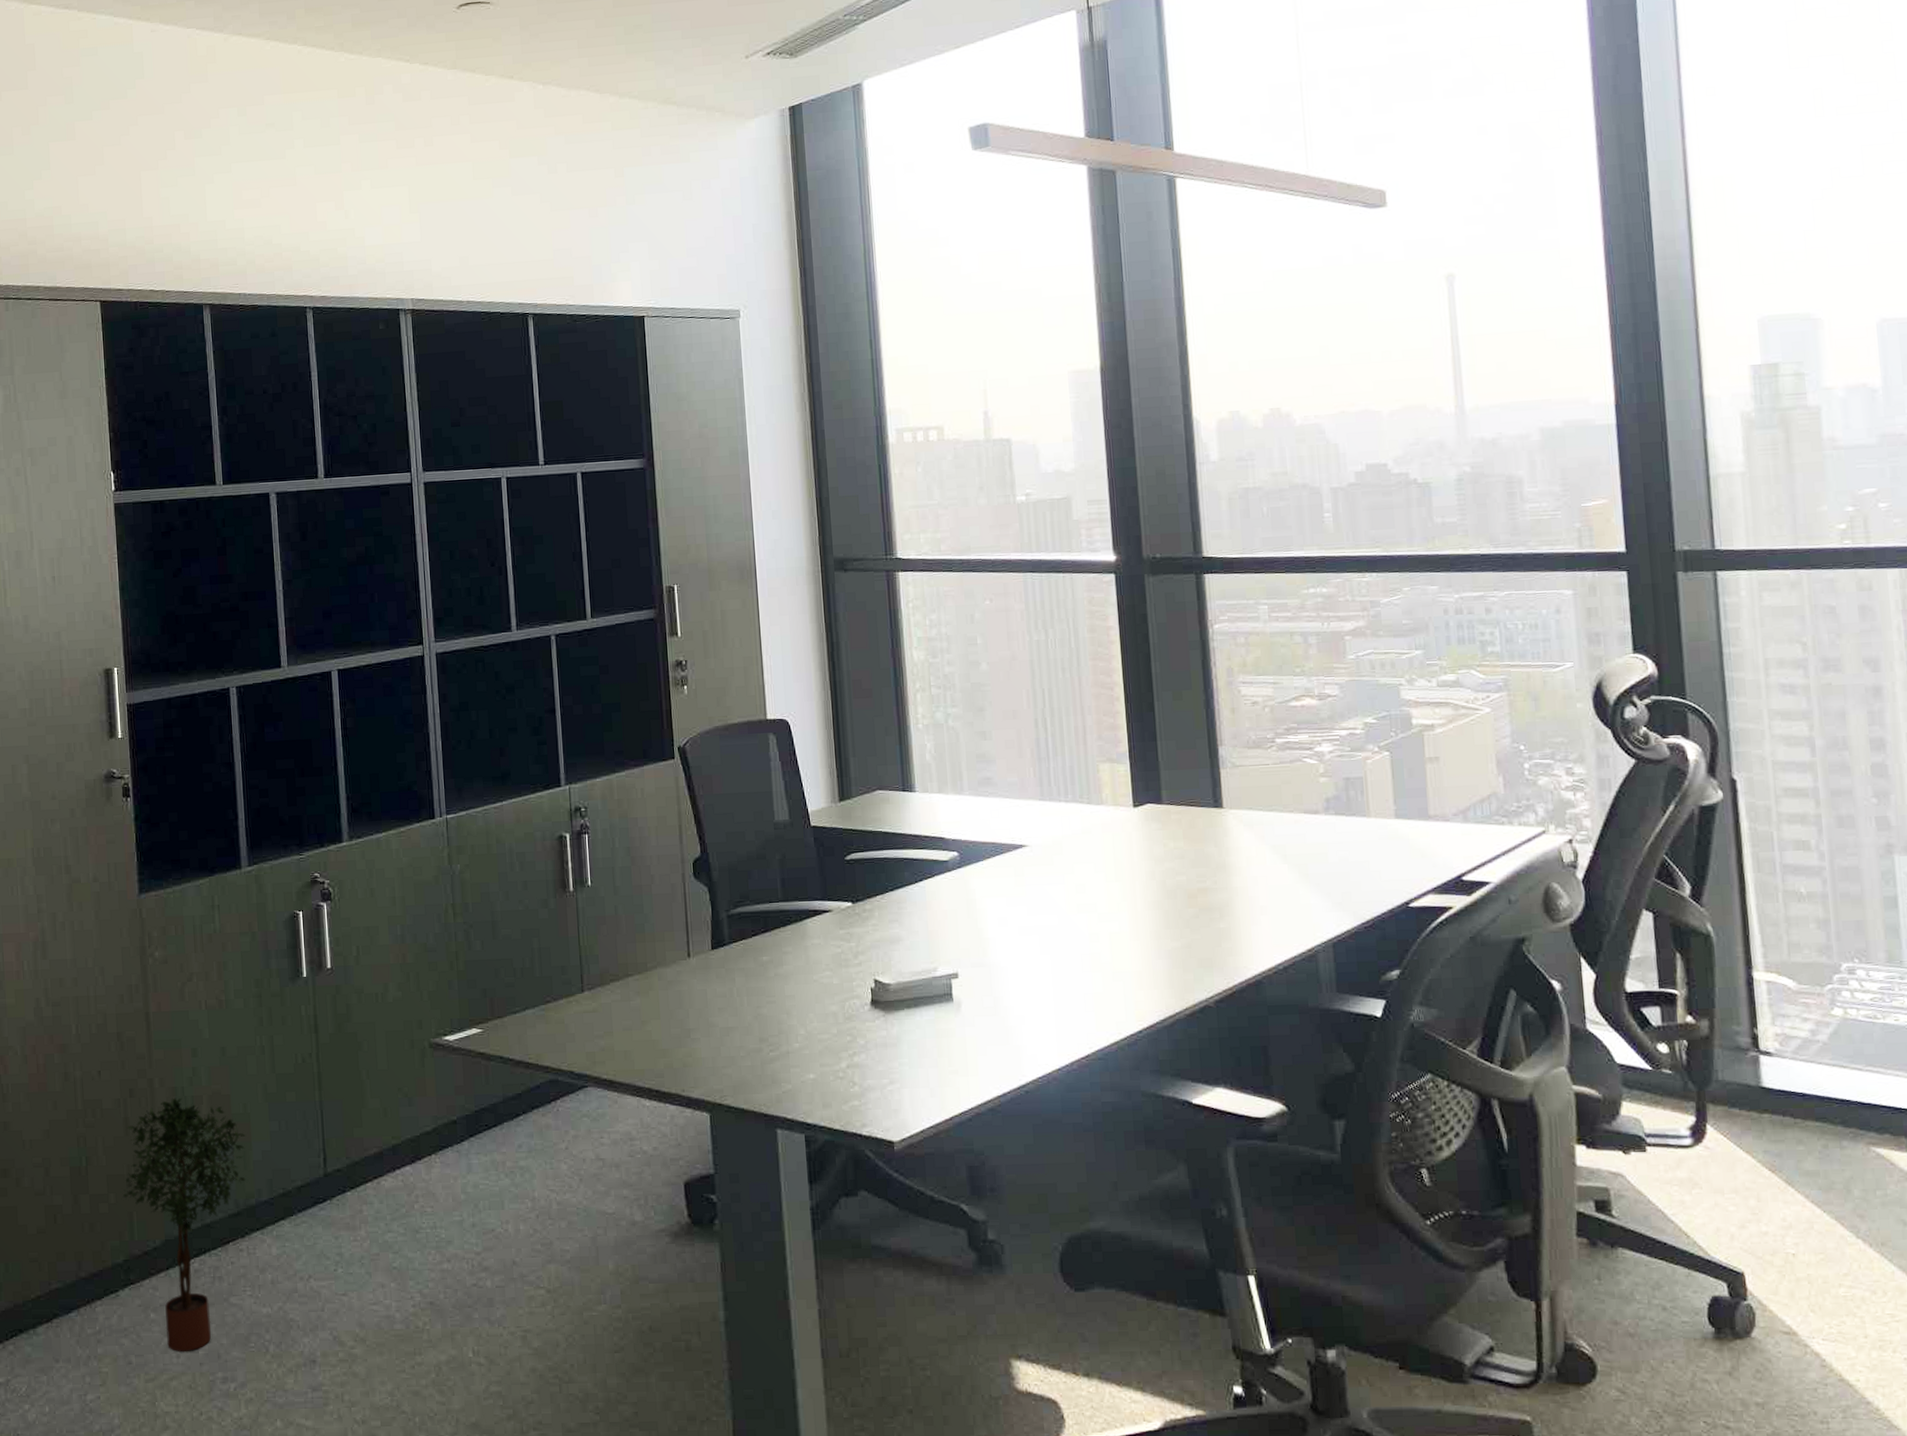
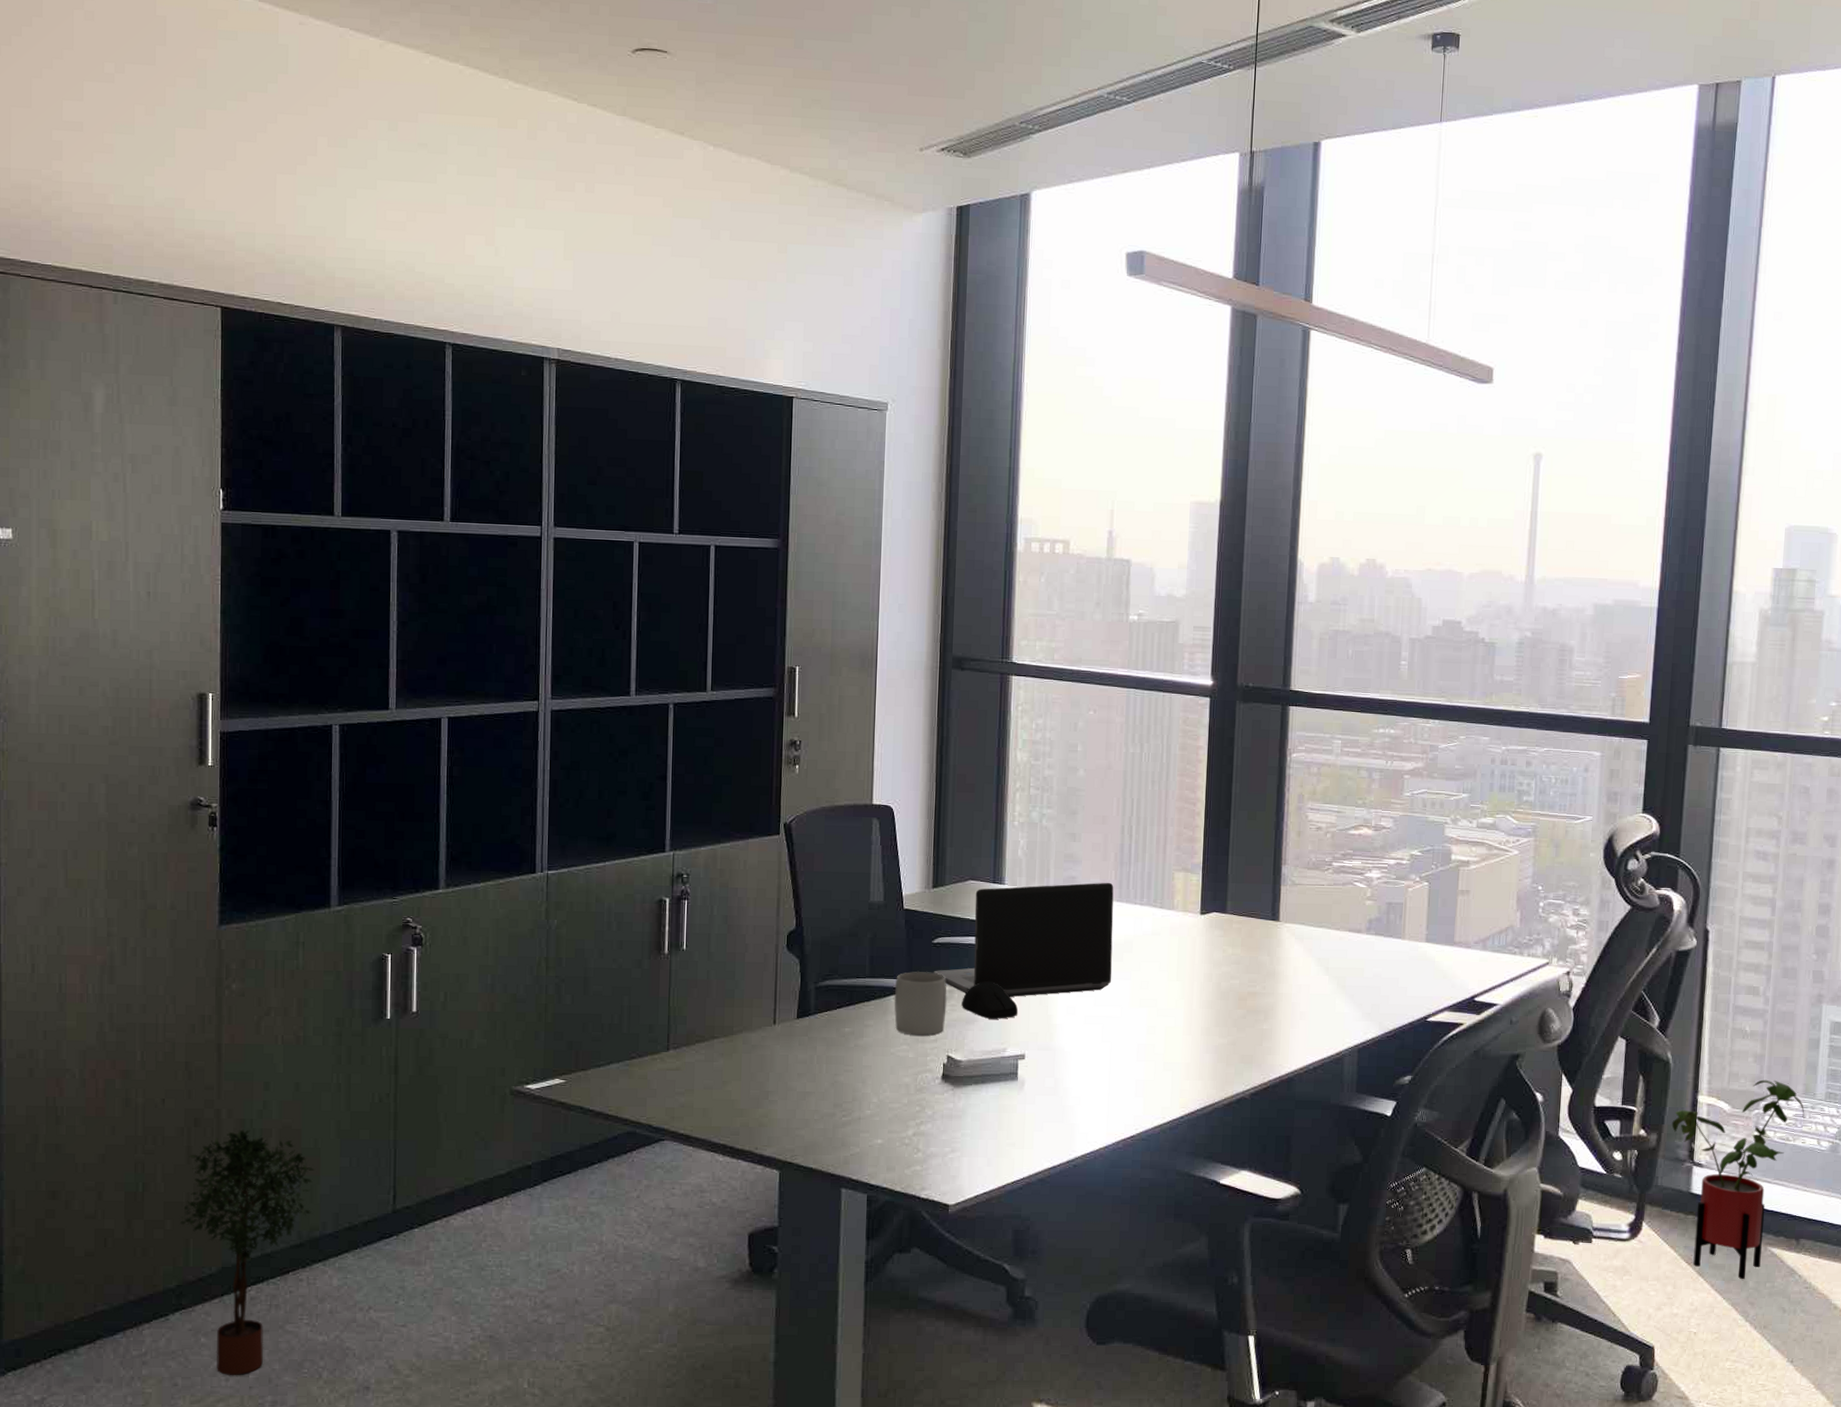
mug: none [810,891,868,960] -> present [894,972,947,1036]
laptop computer: none [849,780,1044,912] -> present [933,882,1114,997]
computer mouse: none [883,896,946,937] -> present [961,981,1019,1019]
house plant: none [1725,948,1893,1188] -> present [1671,1079,1805,1280]

